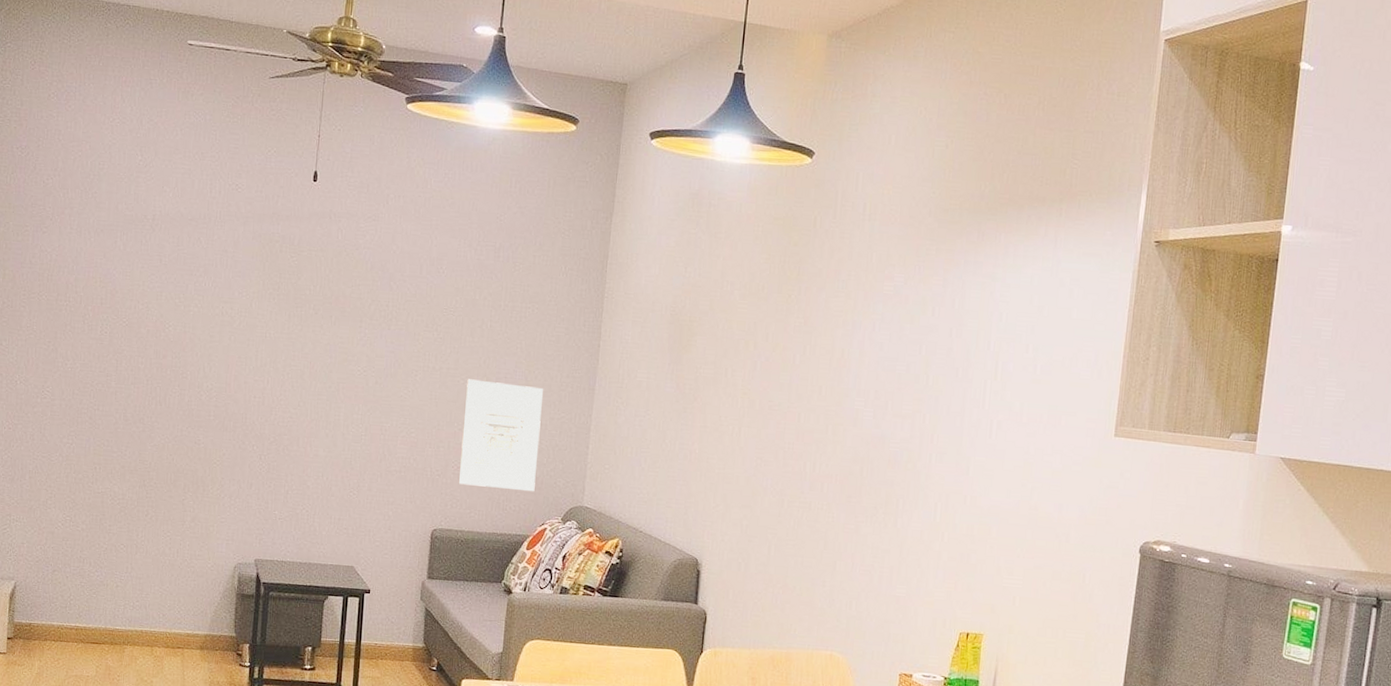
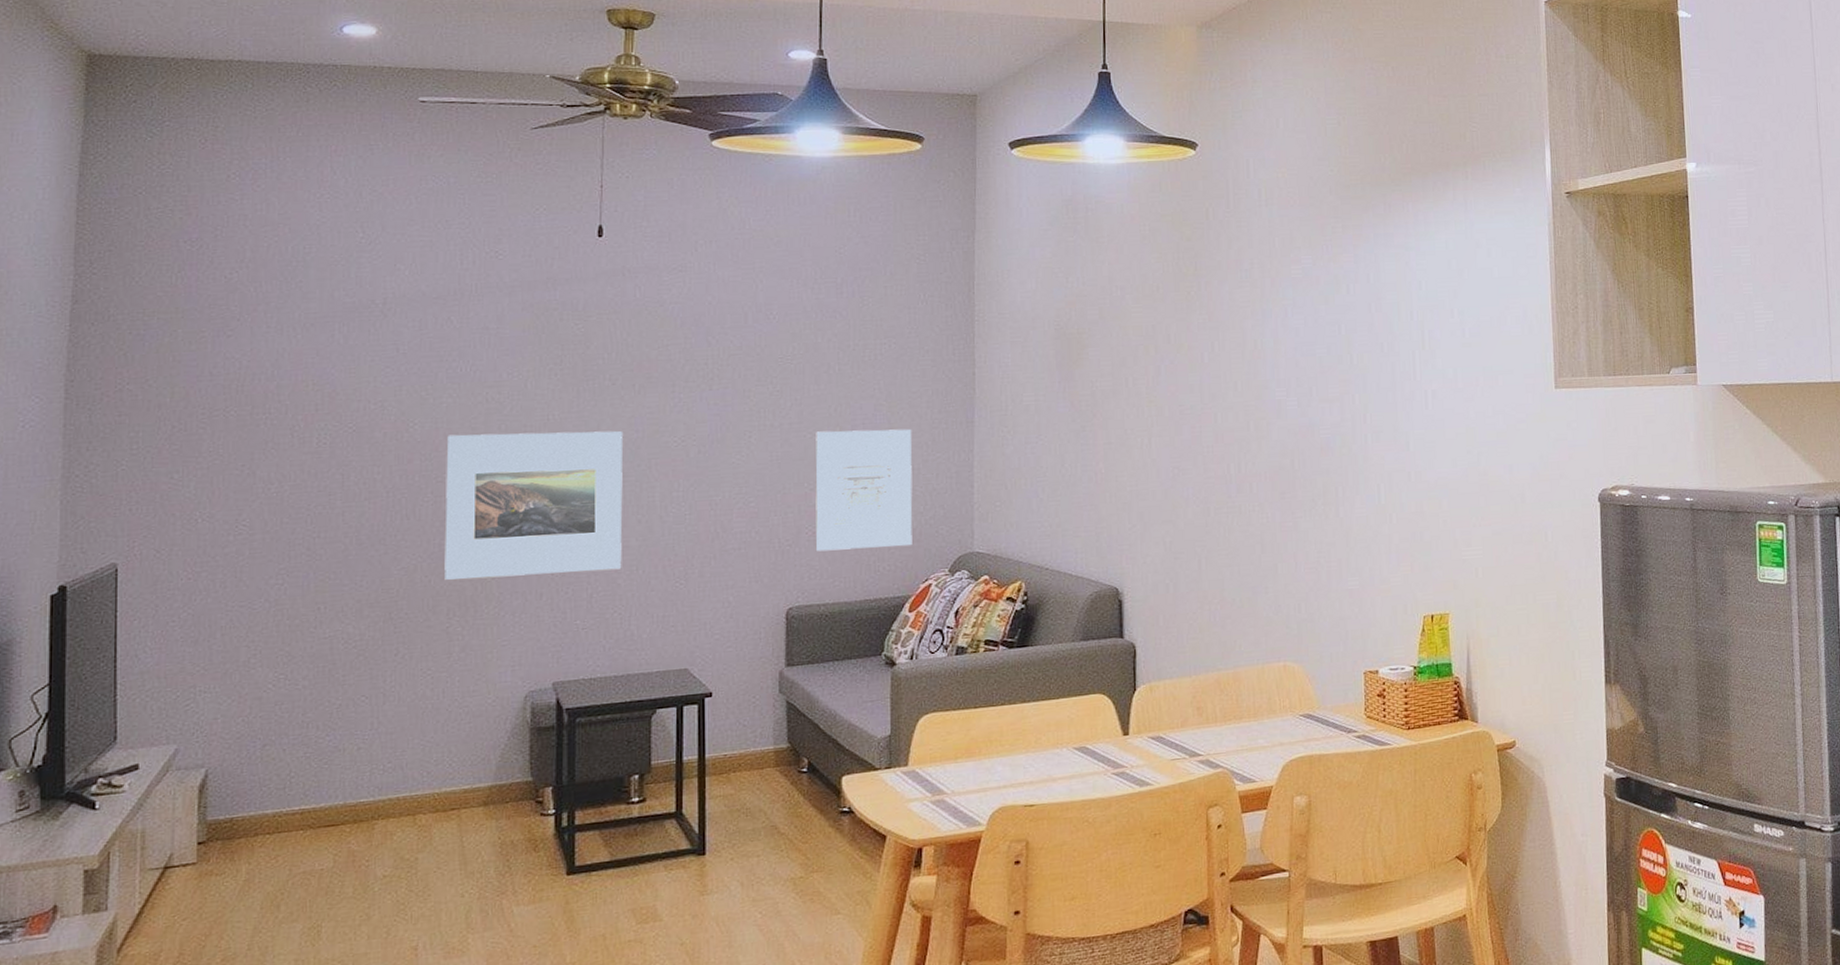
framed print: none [183,339,321,474] -> present [444,431,624,580]

